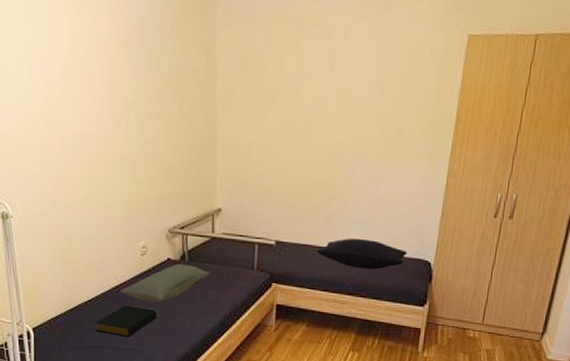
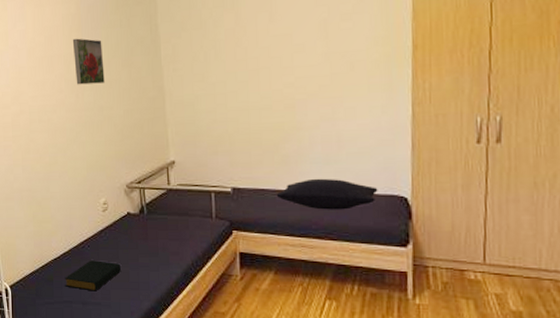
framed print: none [117,58,153,115] -> present [72,38,105,85]
pillow: present [120,263,210,302] -> none [86,217,169,256]

